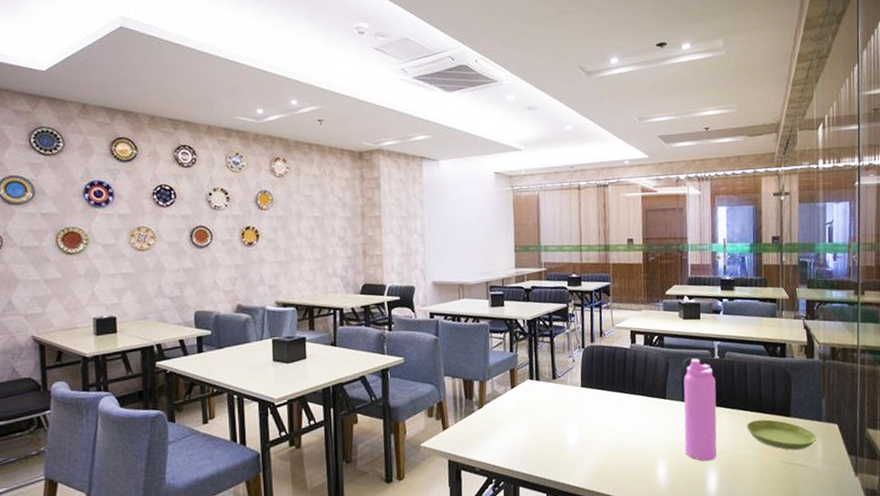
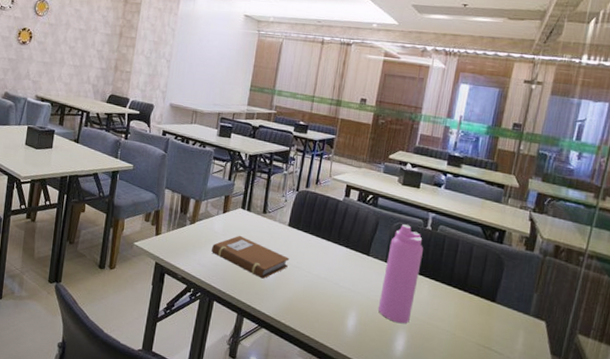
notebook: none [506,408,589,450] -> present [212,235,290,279]
saucer: present [746,419,817,450] -> none [446,297,520,337]

